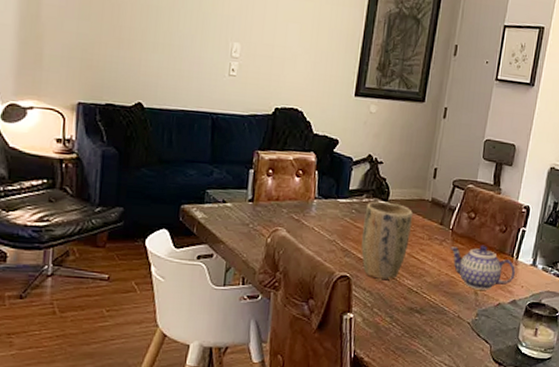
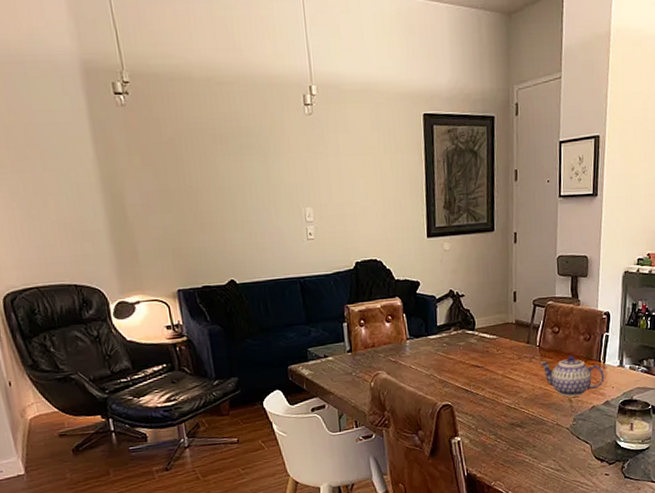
plant pot: present [361,201,413,280] -> none [455,331,501,402]

